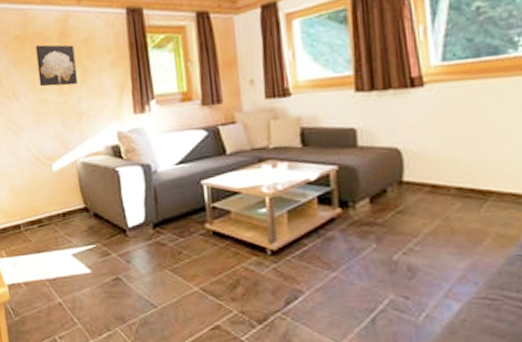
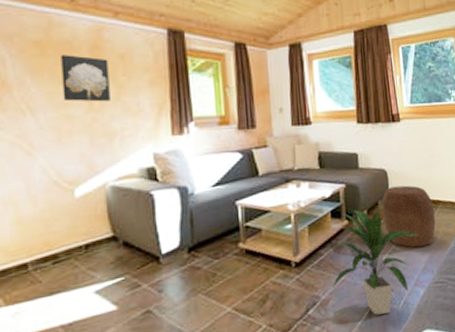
indoor plant: none [319,196,454,324] -> present [332,209,420,315]
stool: none [393,169,484,249] -> present [382,185,436,248]

